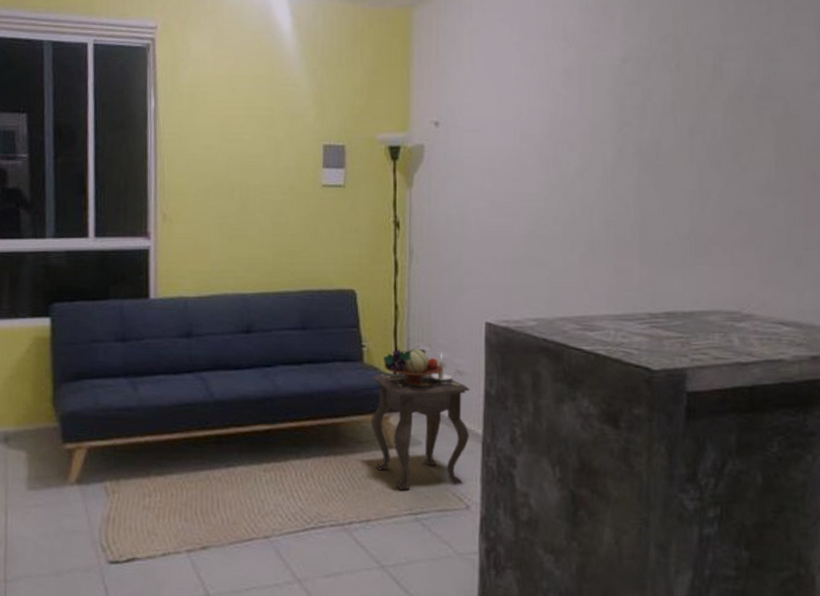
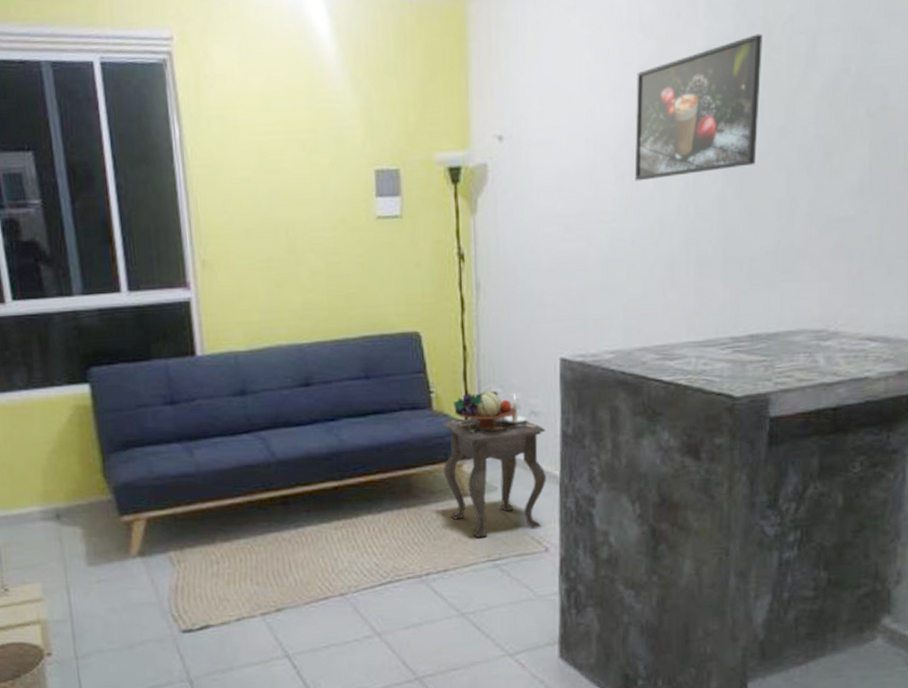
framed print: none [557,48,674,167] -> present [634,33,762,181]

